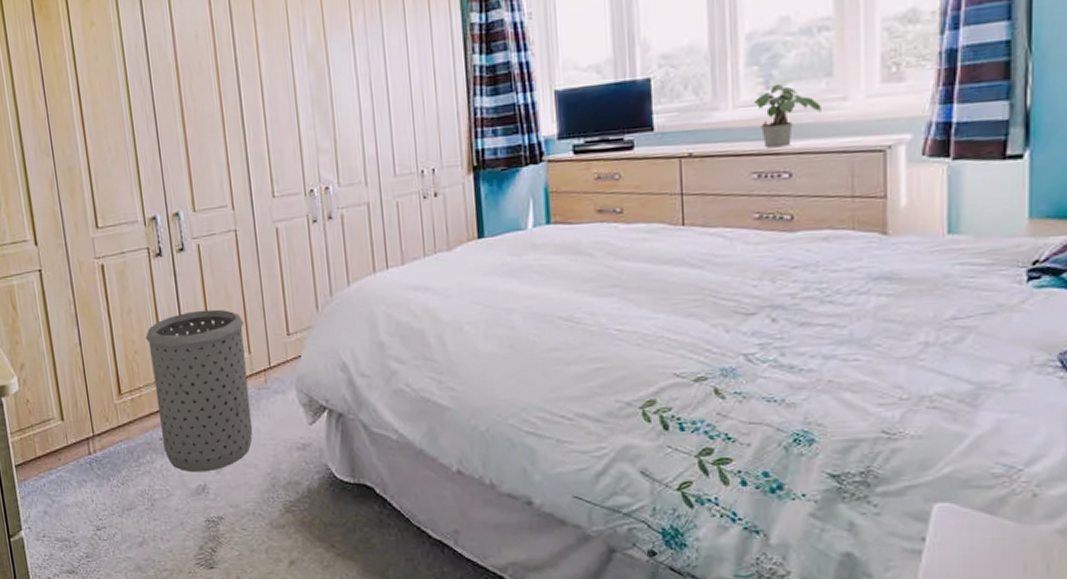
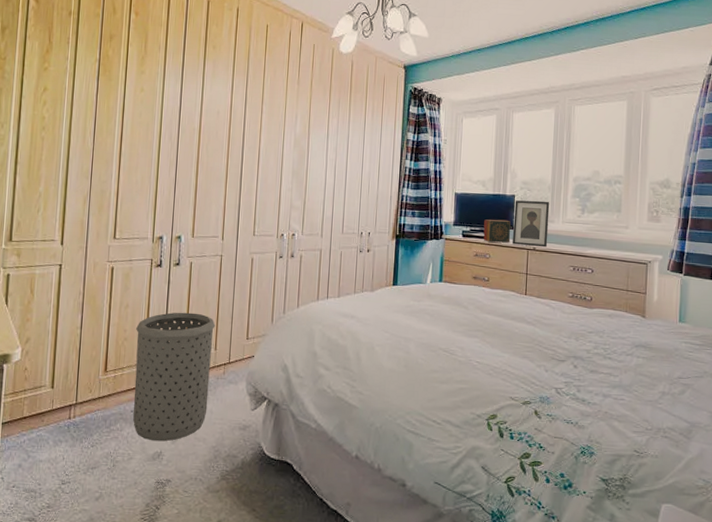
decorative box: none [605,118,651,156] -> present [483,219,511,243]
picture frame: none [651,78,712,154] -> present [511,200,550,248]
potted plant: present [755,83,821,148] -> none [575,211,613,253]

